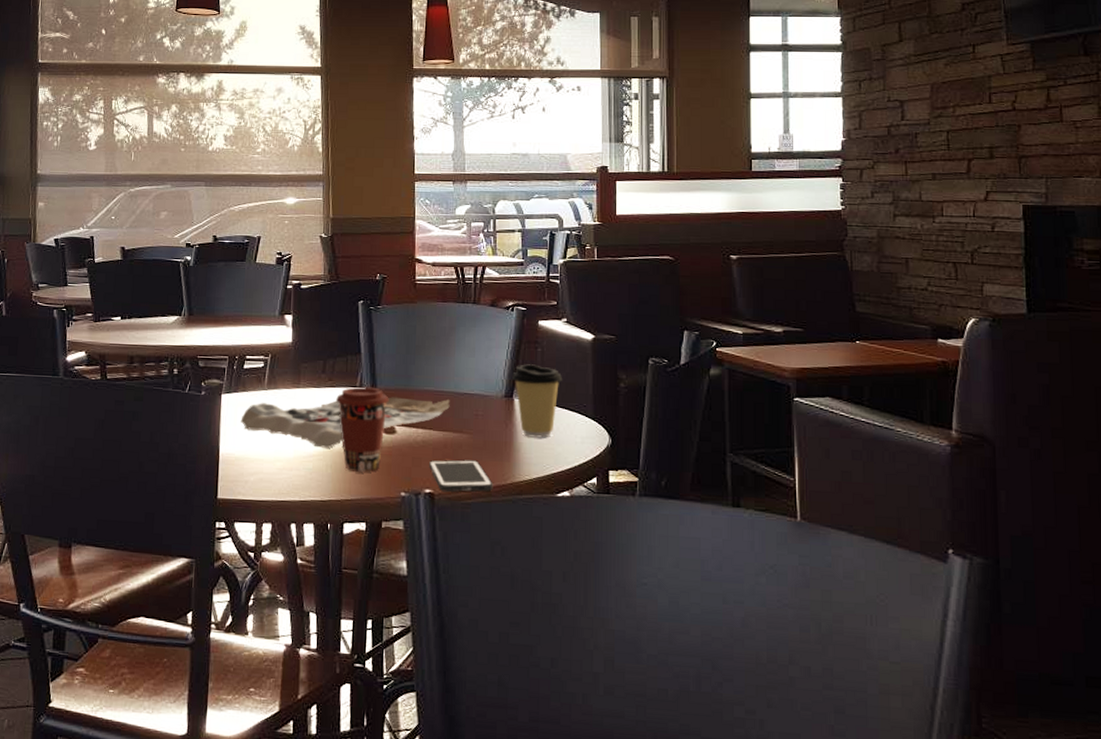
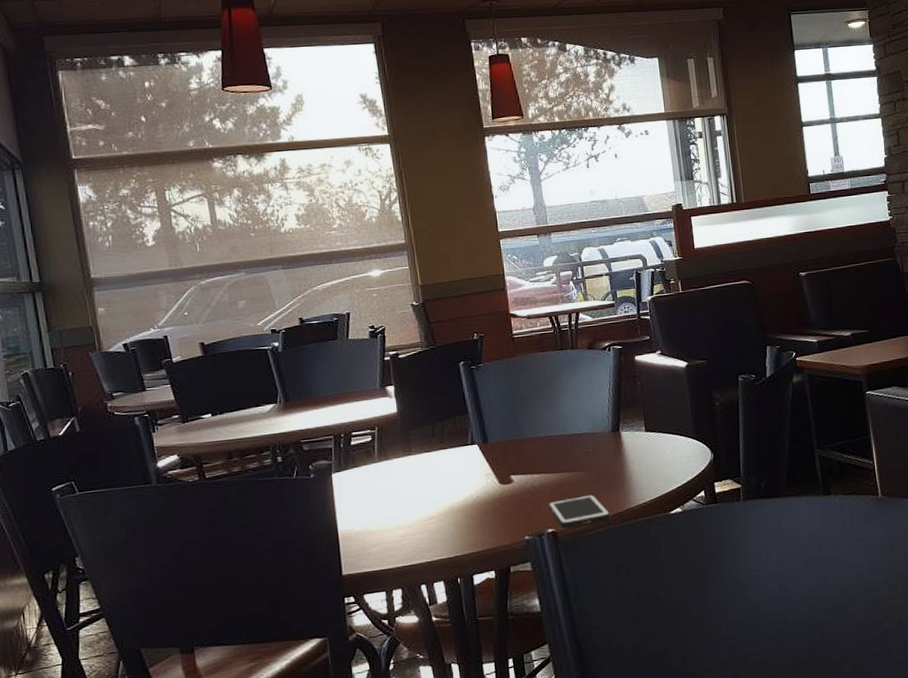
paper bag: present [240,397,450,448] -> none [355,443,561,509]
coffee cup: present [336,386,389,473] -> none [449,443,502,526]
coffee cup: present [511,364,563,438] -> none [616,397,664,465]

